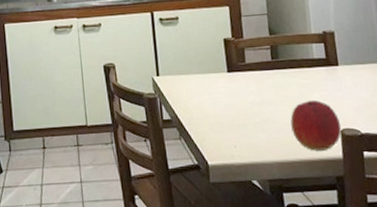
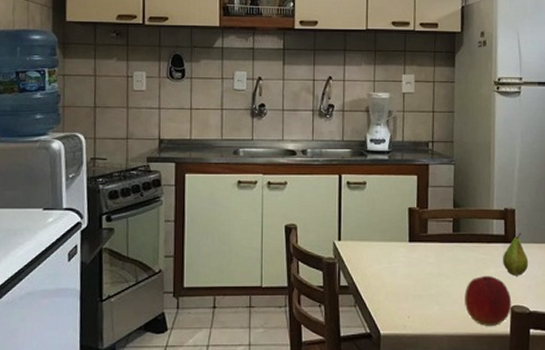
fruit: none [326,54,355,99] -> present [503,232,529,276]

